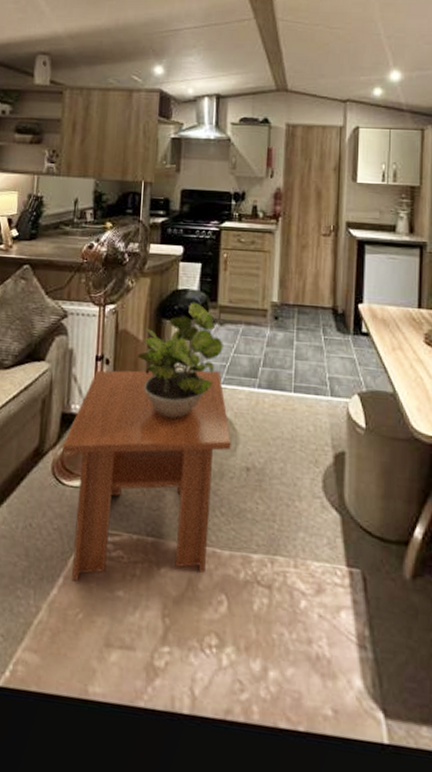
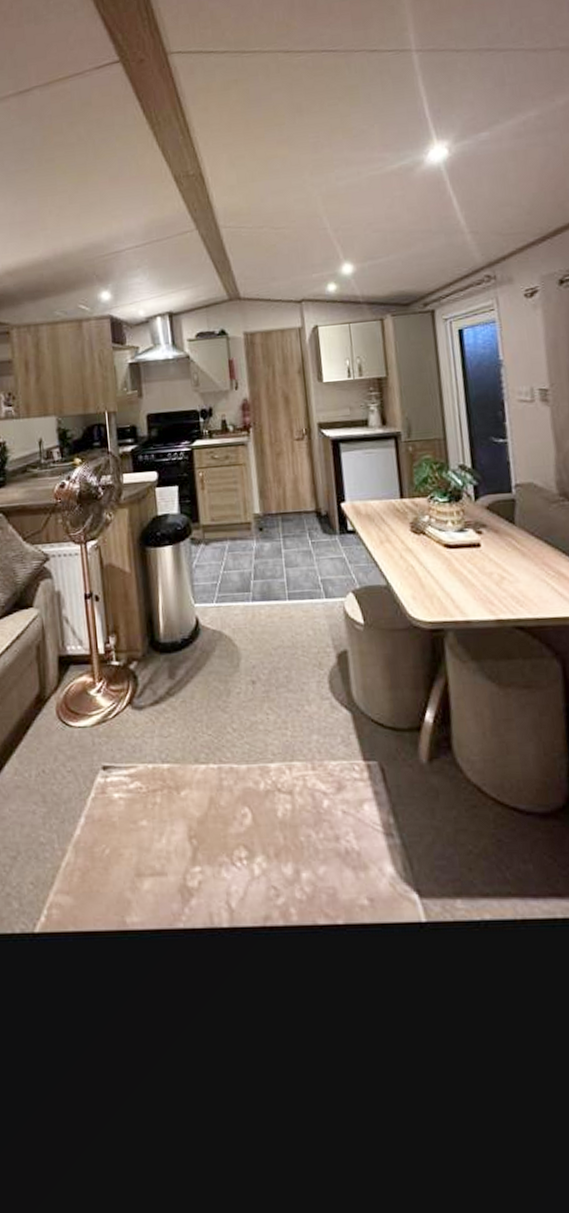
coffee table: present [61,370,231,581] -> none [63,591,234,819]
potted plant: present [138,301,223,418] -> none [127,525,212,644]

